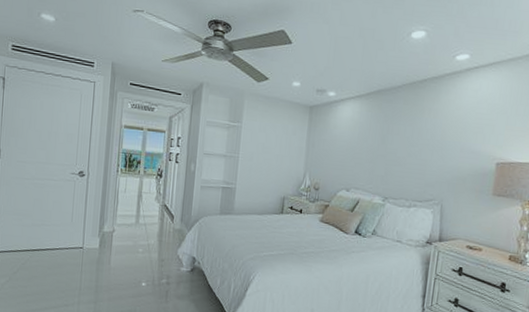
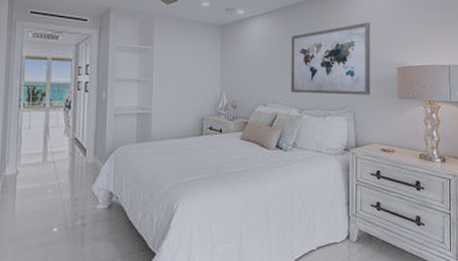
wall art: none [376,111,472,190] -> present [291,22,371,95]

